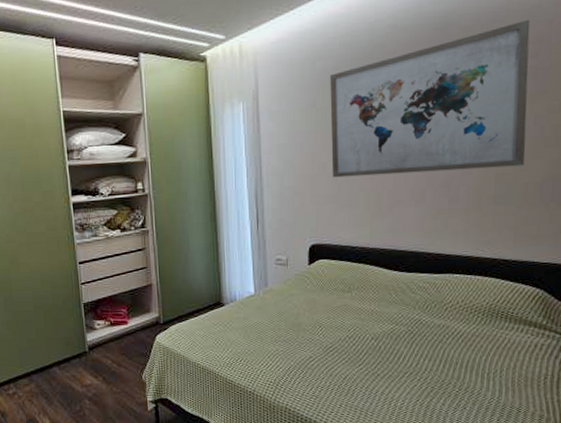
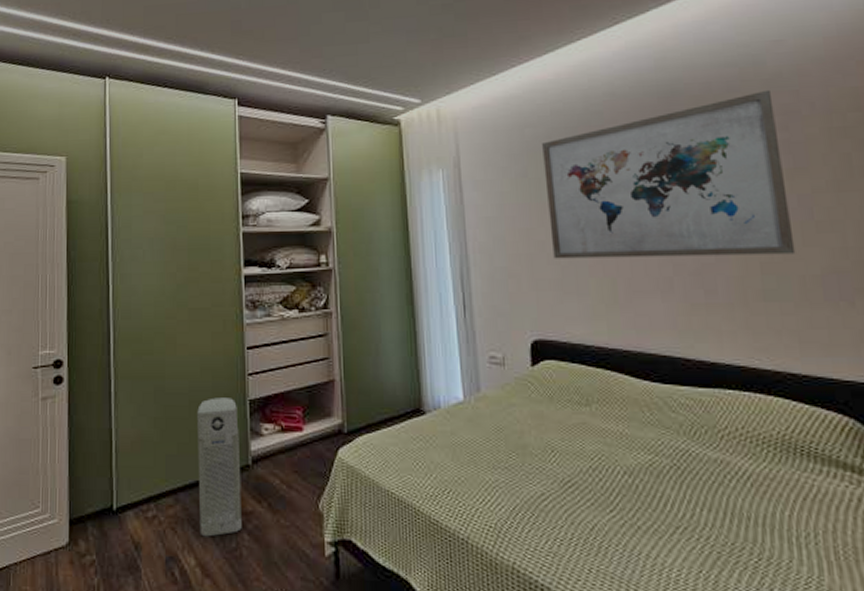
air purifier: none [41,303,84,404] -> present [197,398,242,537]

